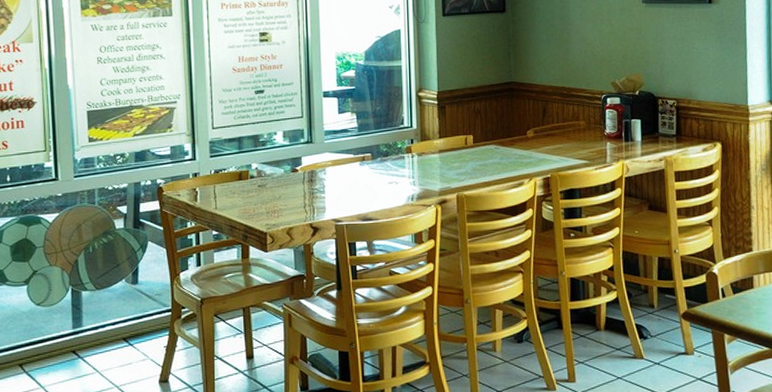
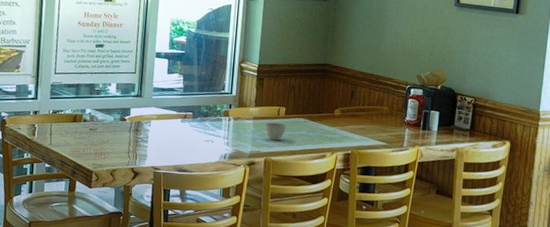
cup: none [453,153,477,173] -> present [265,122,287,140]

